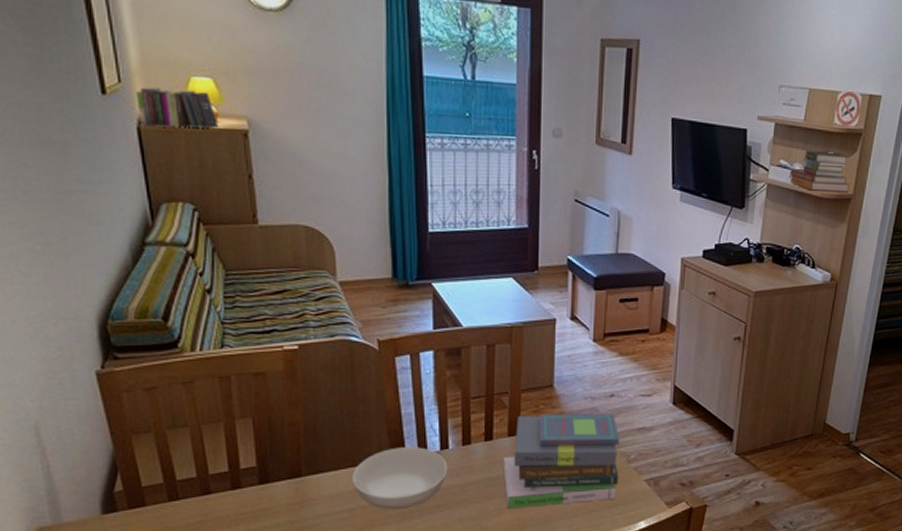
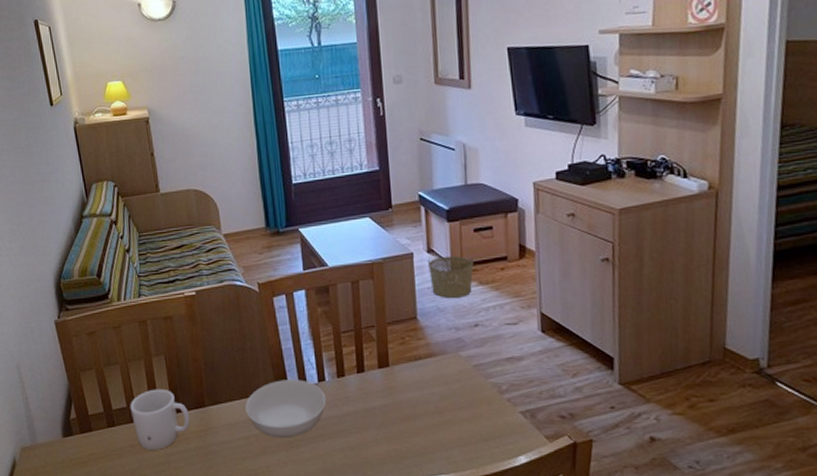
books: present [136,87,218,130] -> none [72,92,128,126]
mug: none [201,456,282,526] -> present [130,389,190,450]
books: present [503,414,620,509] -> none [375,344,493,440]
basket: none [569,324,616,367] -> present [427,255,474,298]
books: present [790,151,849,193] -> none [643,52,717,97]

